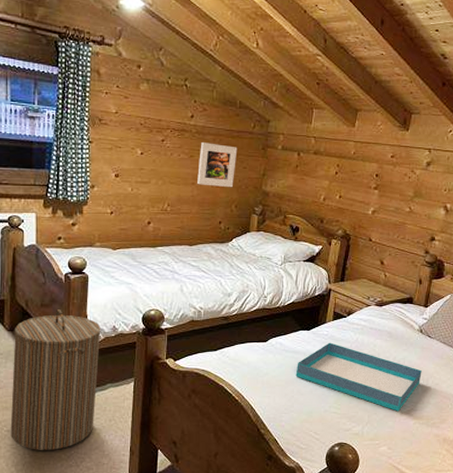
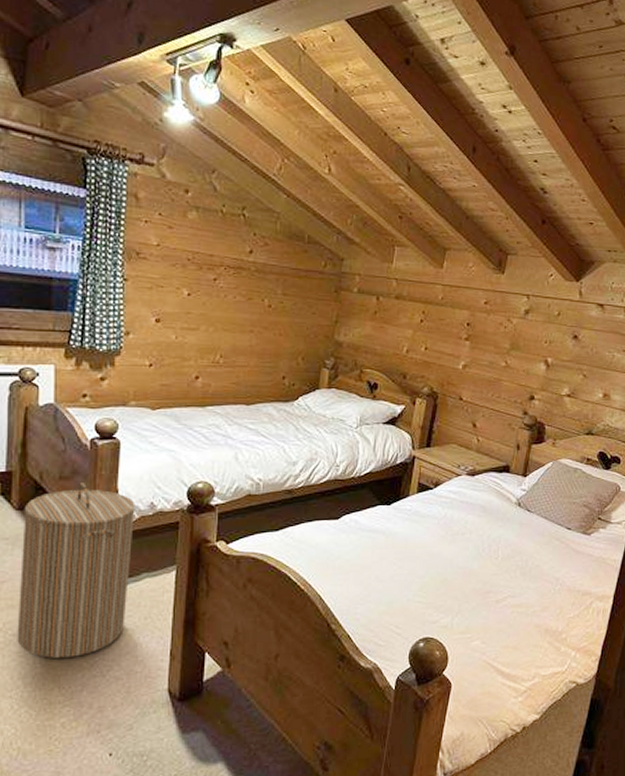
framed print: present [197,142,238,188] -> none [257,283,305,337]
tray: present [295,342,422,412] -> none [373,519,520,599]

